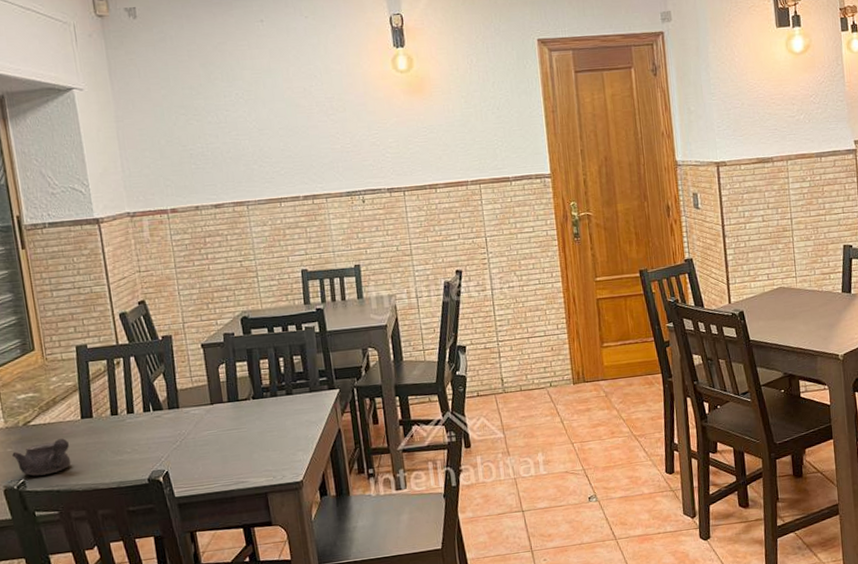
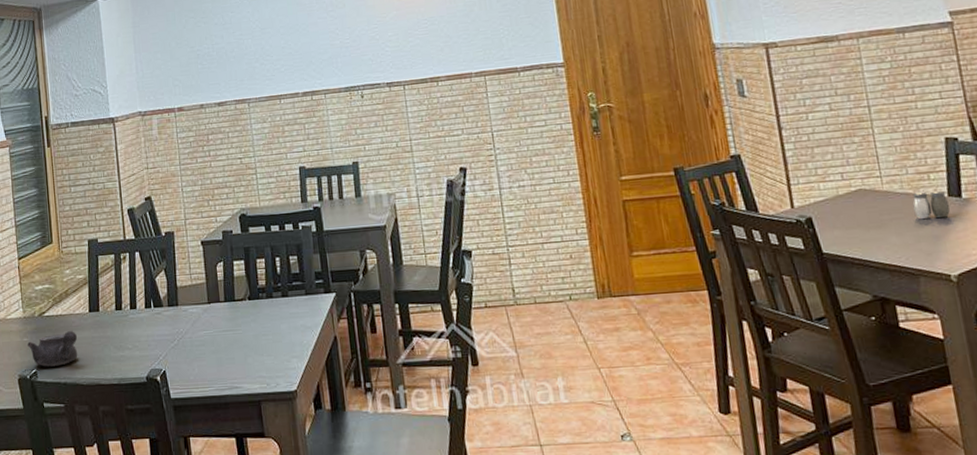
salt and pepper shaker: none [817,288,843,311] -> present [912,190,950,219]

